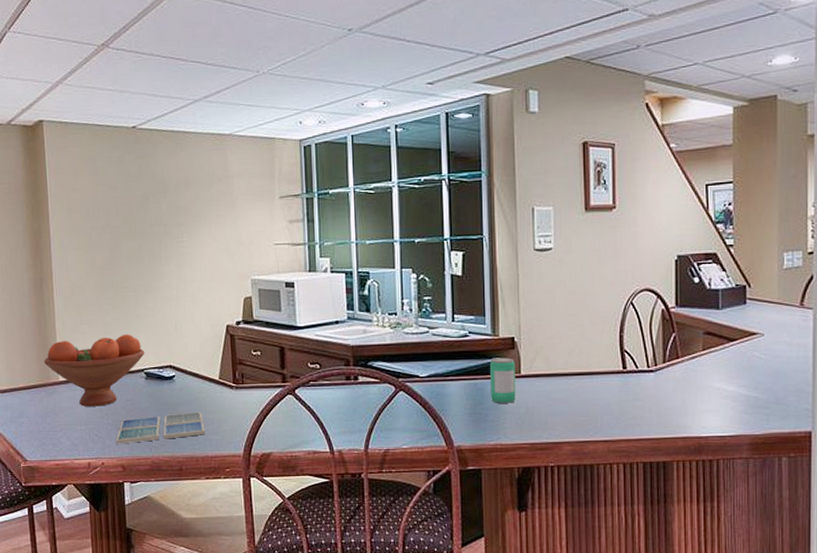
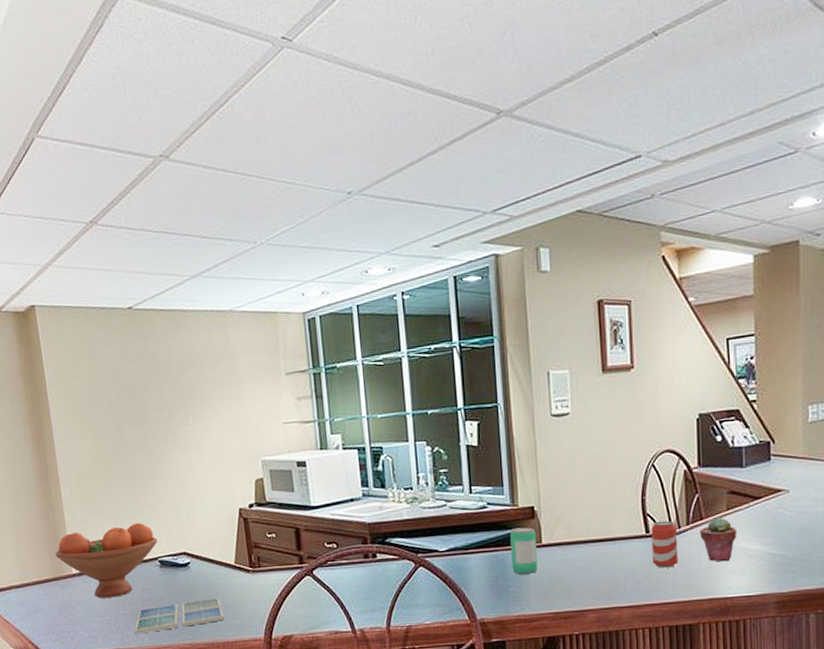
beverage can: none [628,358,654,404] -> present [651,520,678,568]
potted succulent: none [676,357,713,401] -> present [700,517,738,562]

